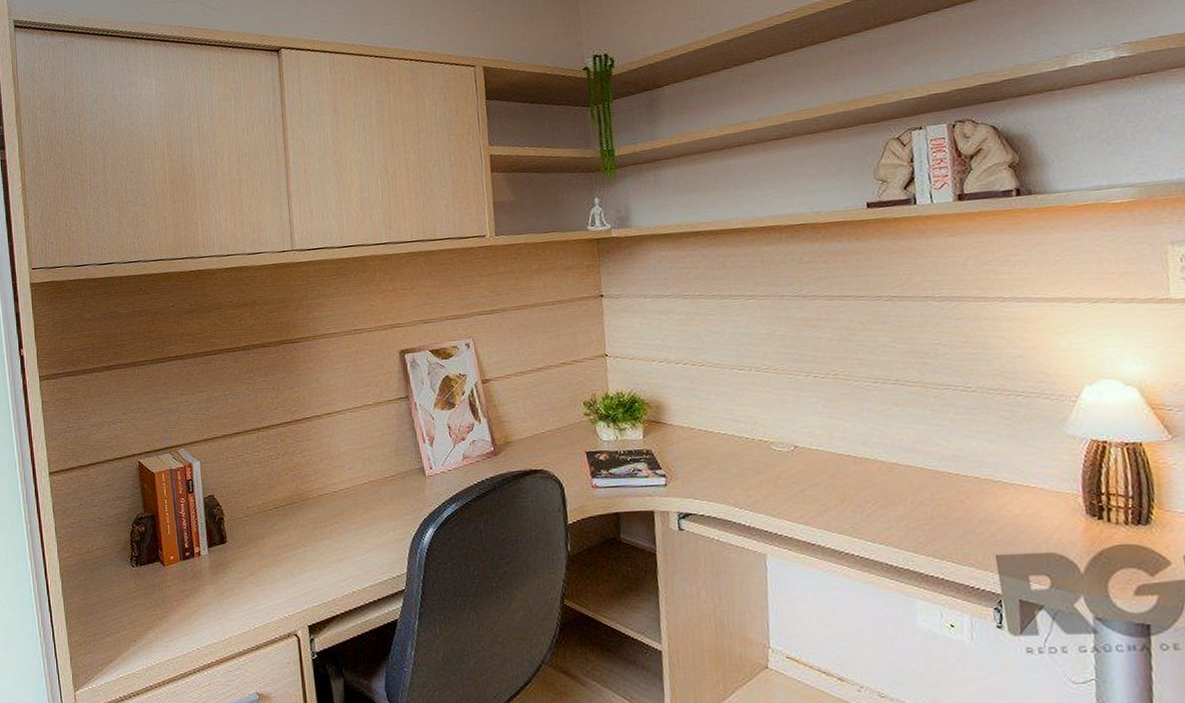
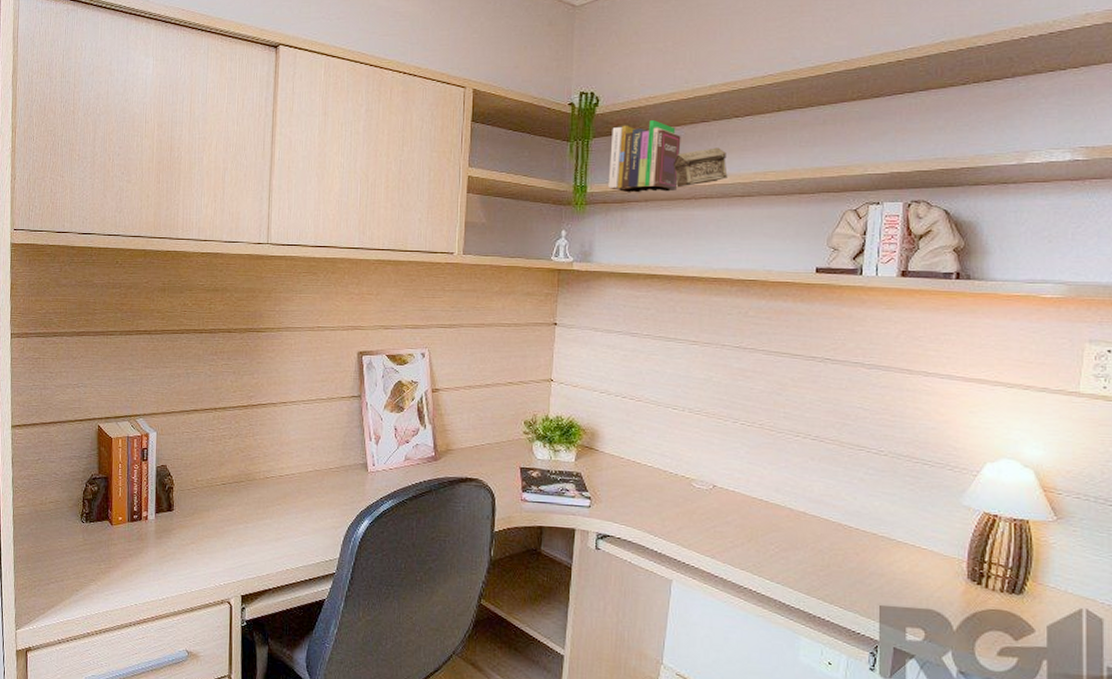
books: none [631,73,708,151] -> present [608,120,681,193]
decorative box: none [699,92,759,139] -> present [672,147,728,188]

